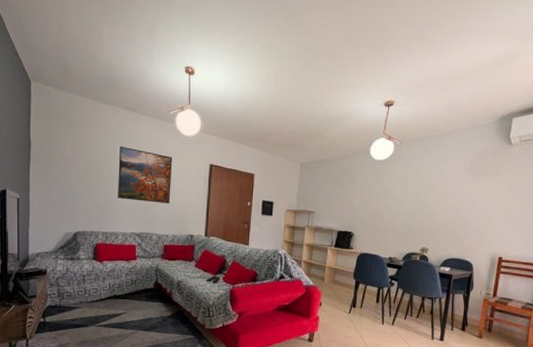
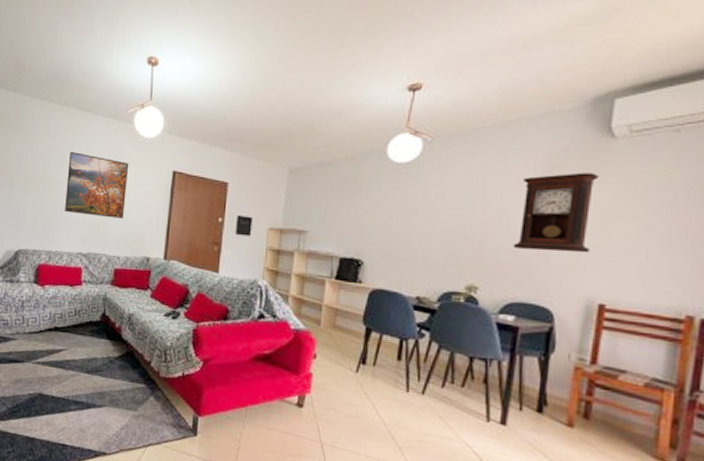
pendulum clock: none [450,168,502,224] -> present [512,172,600,253]

